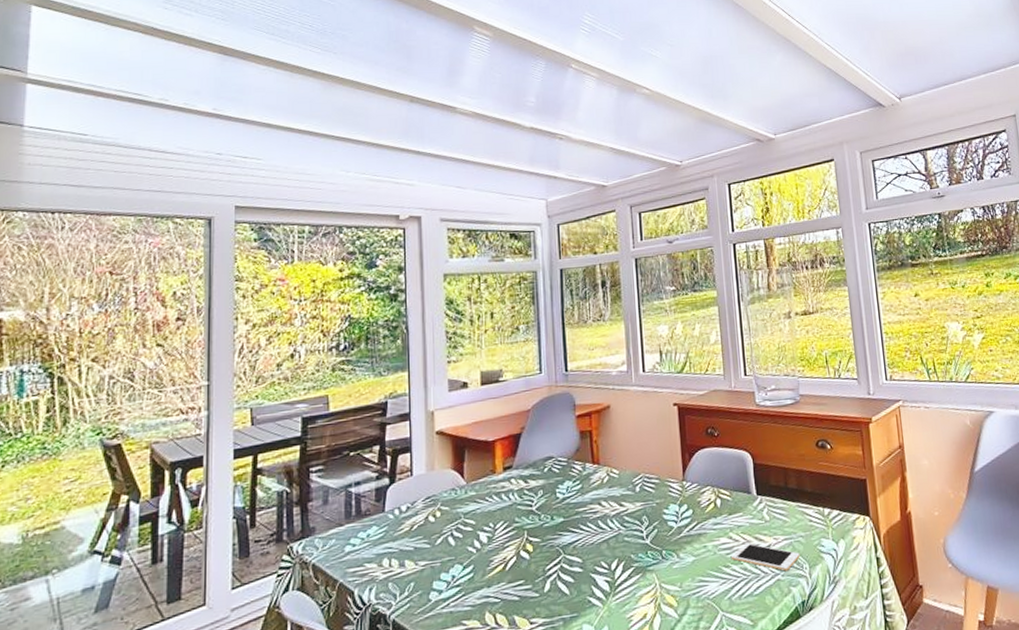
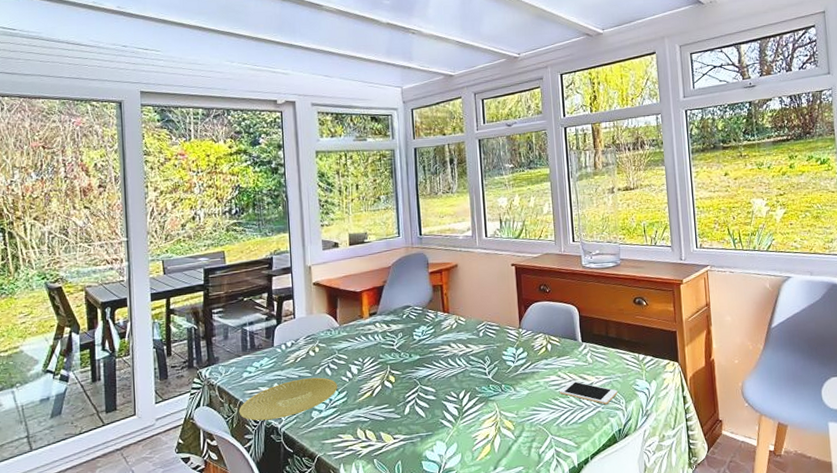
plate: none [337,548,462,607] -> present [239,377,337,421]

